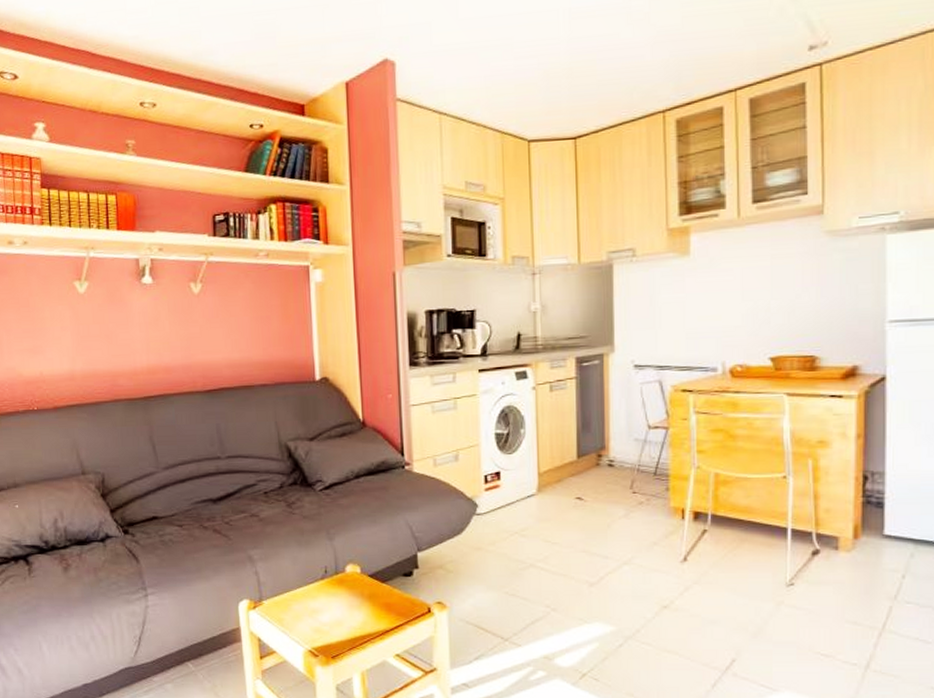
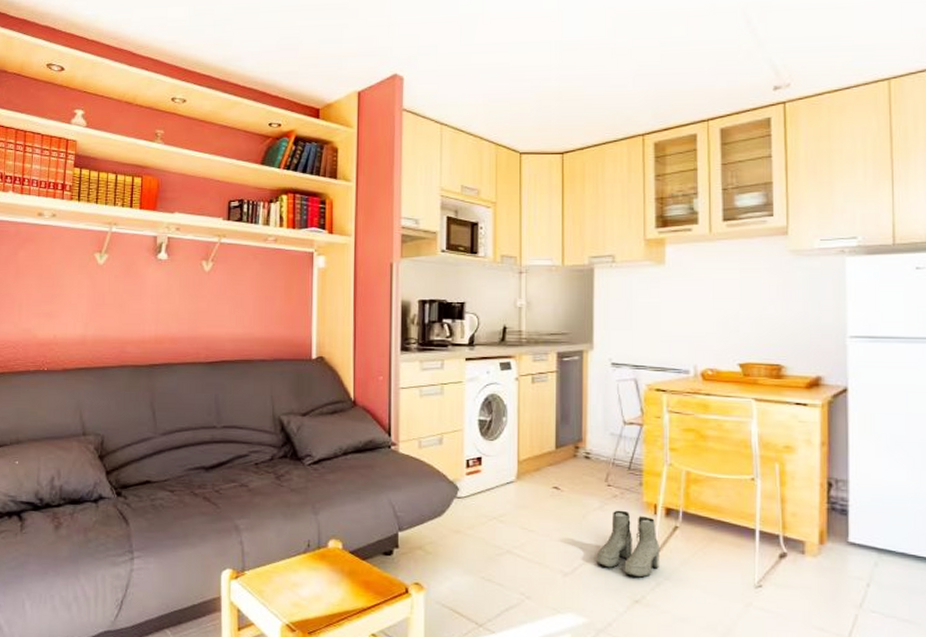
boots: none [622,517,689,583] -> present [596,510,660,578]

